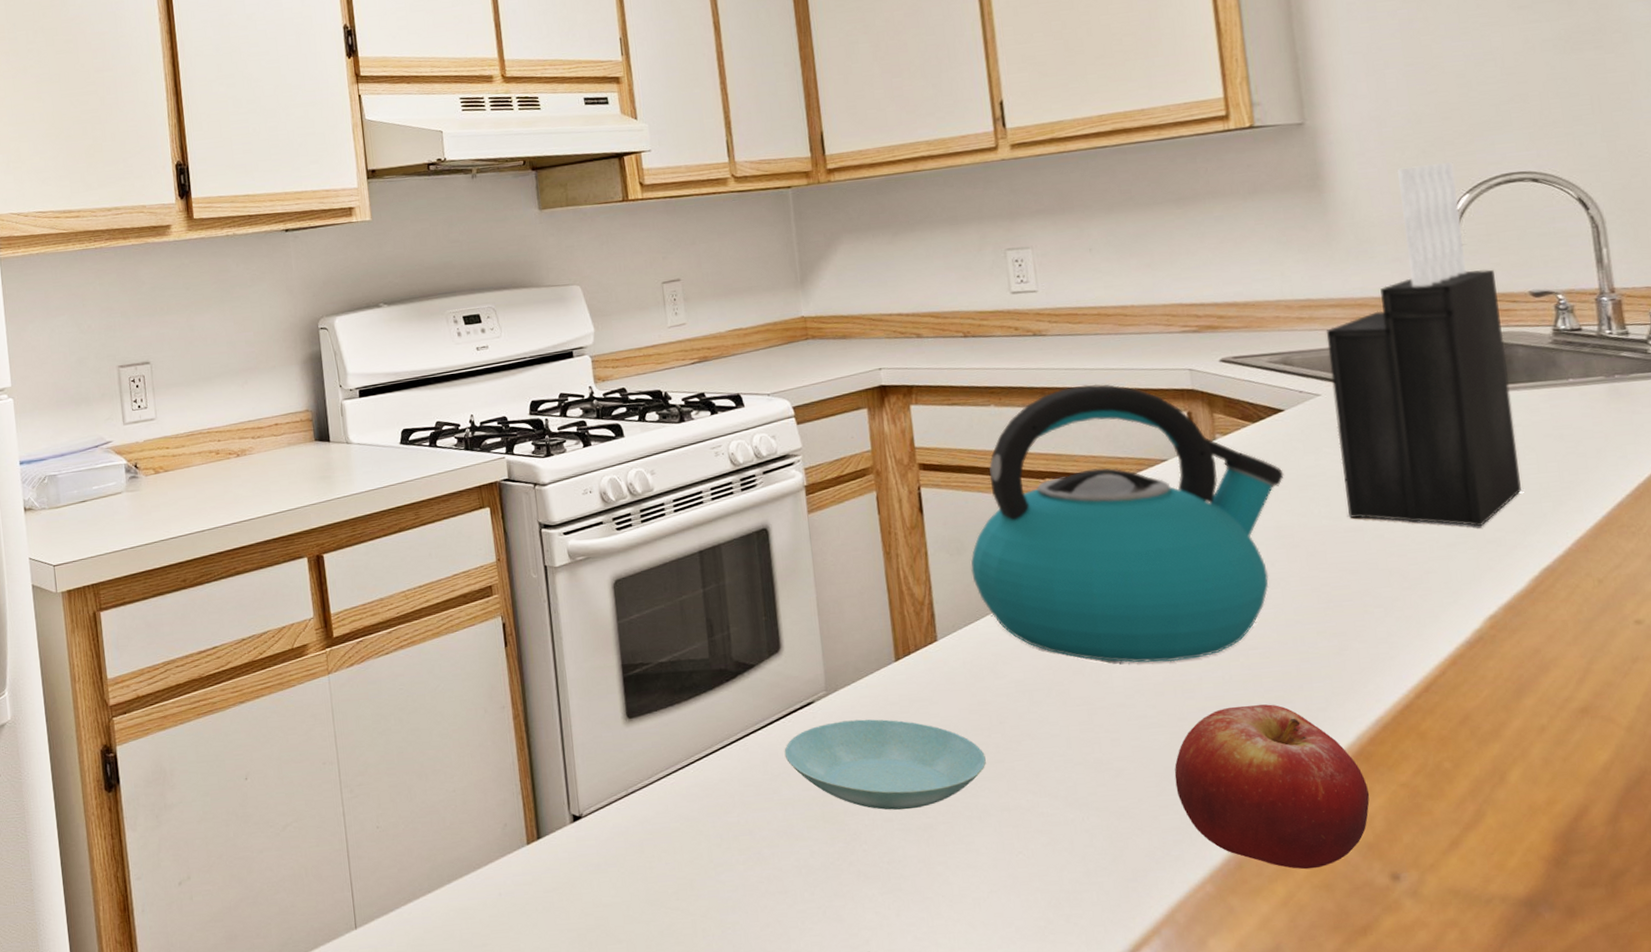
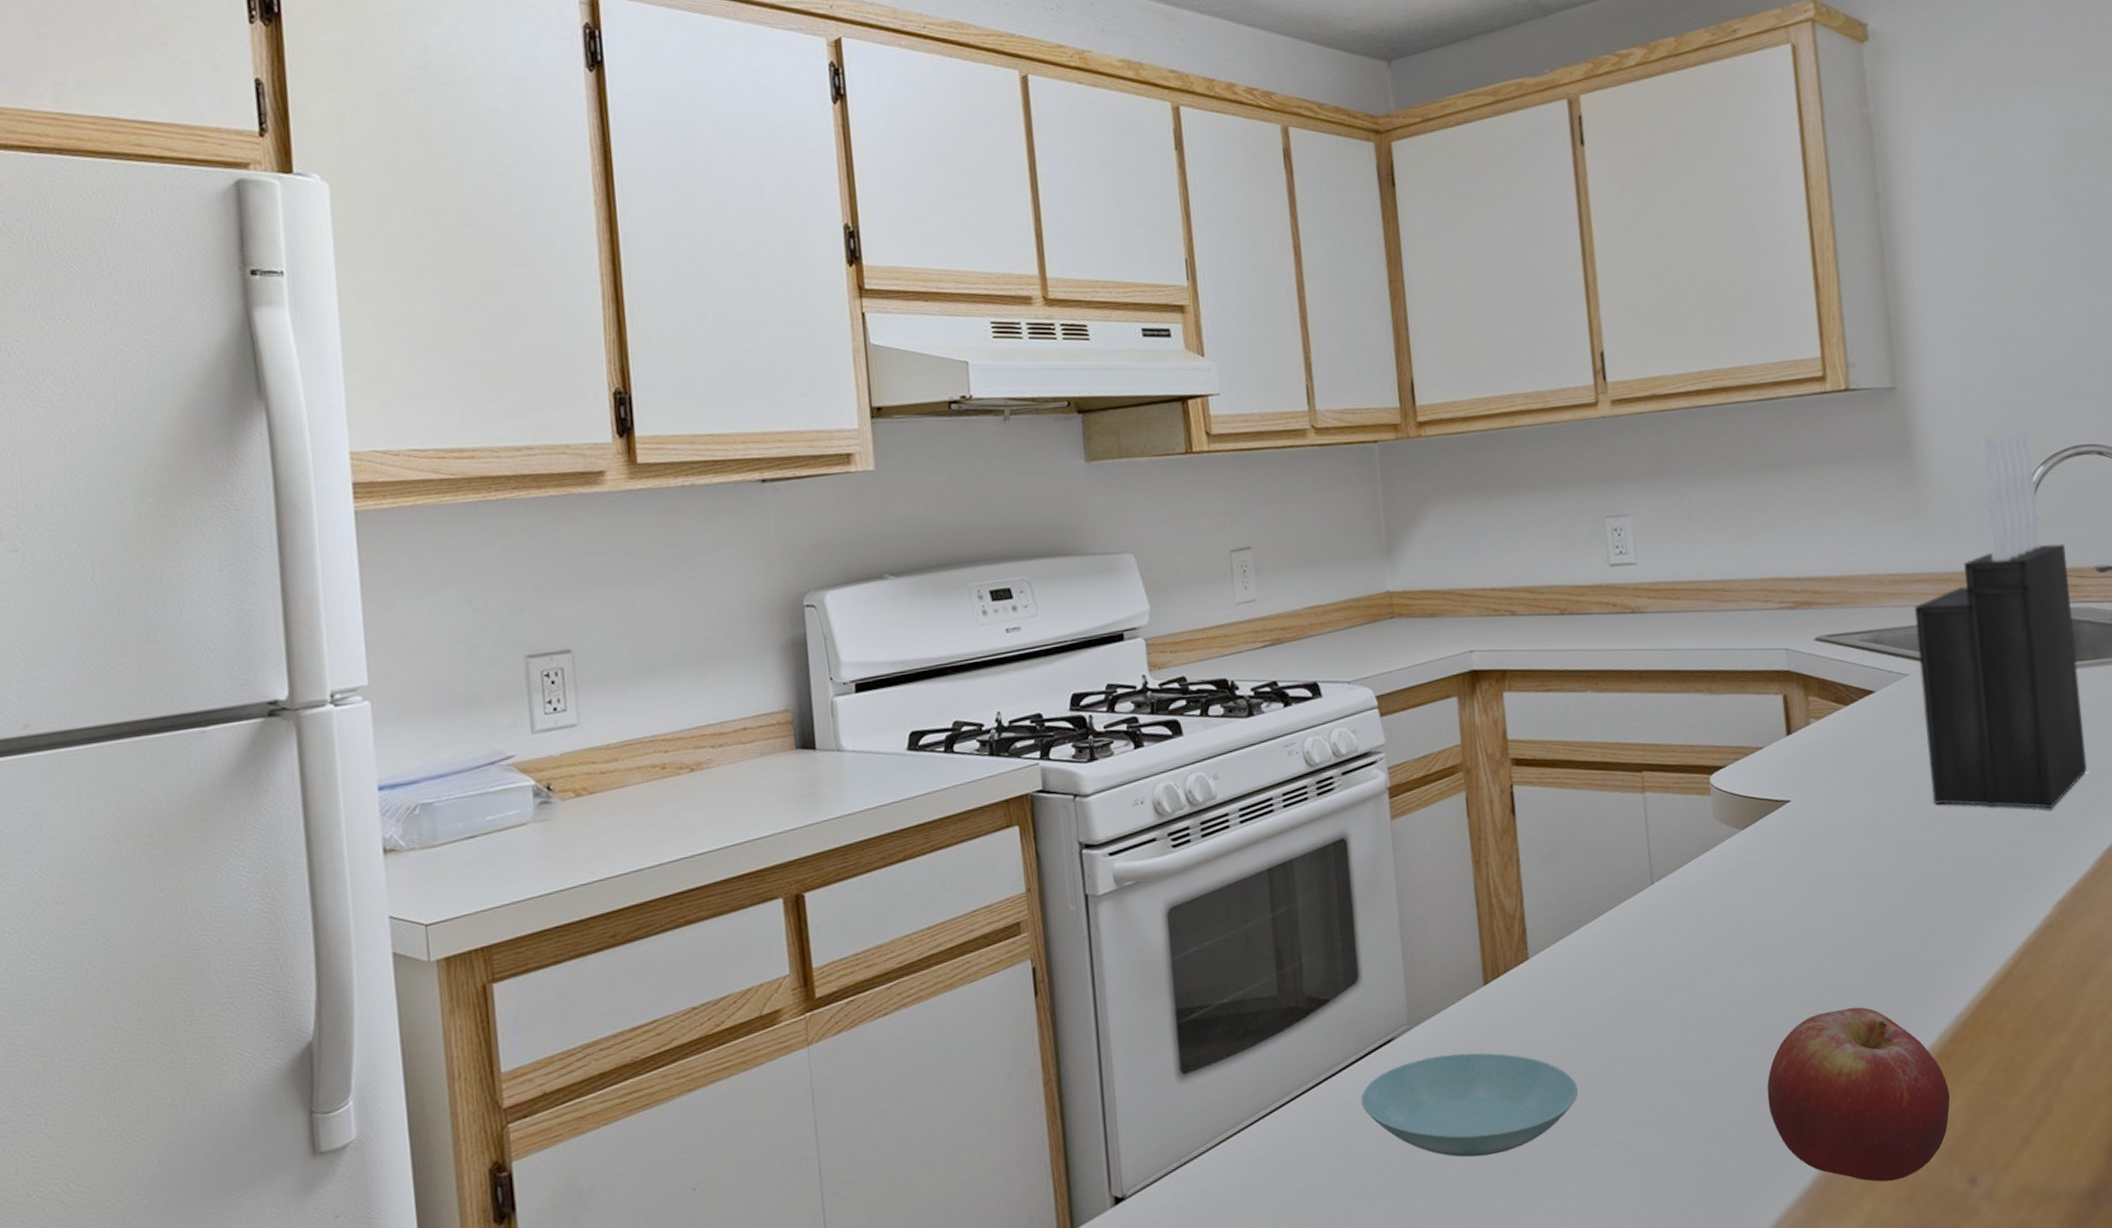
kettle: present [971,384,1284,663] -> none [1564,665,1874,971]

